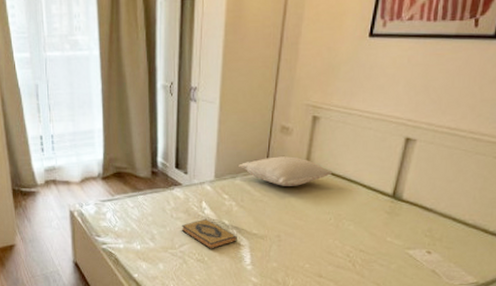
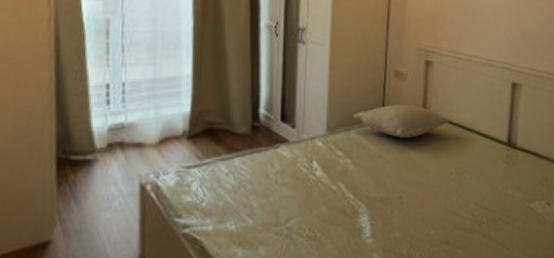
hardback book: present [181,218,237,249] -> none [288,182,355,222]

